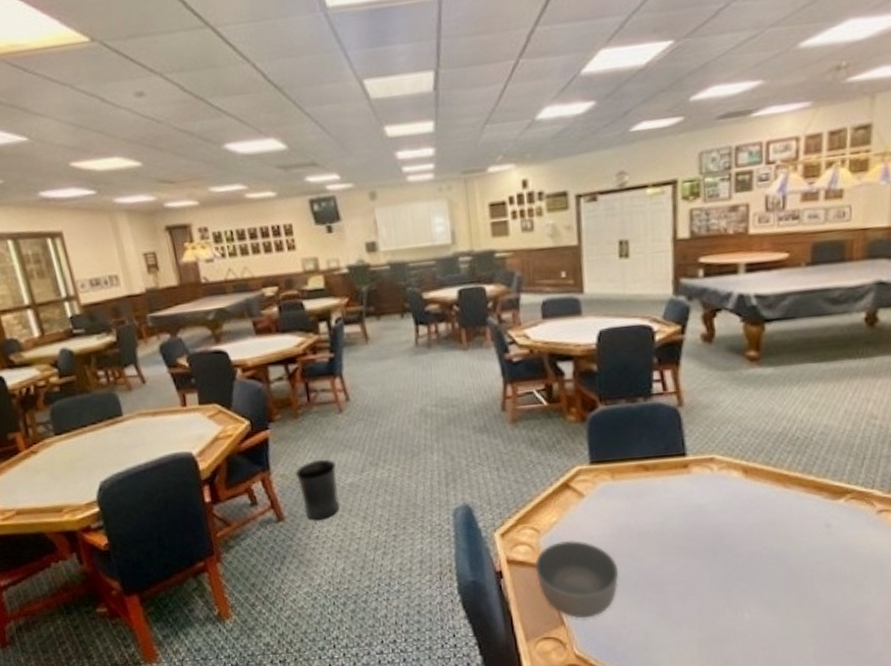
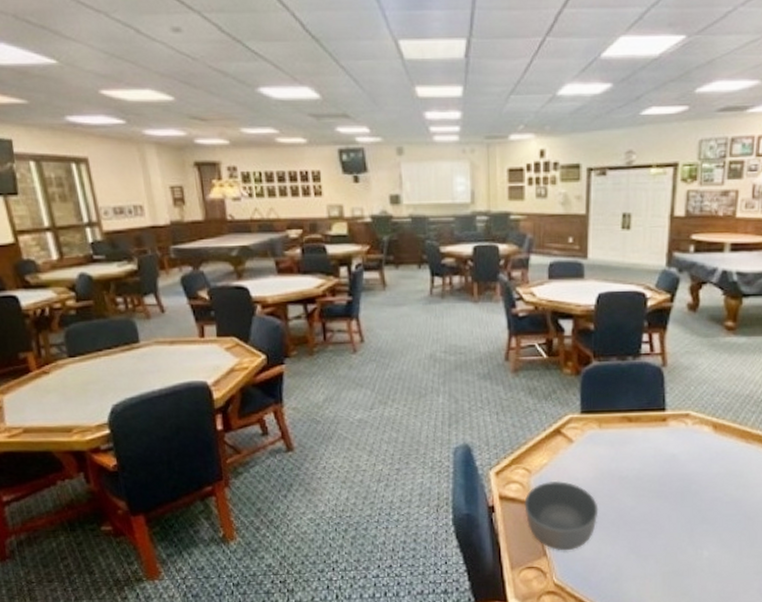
waste bin: present [296,459,340,522] -> none [308,395,347,453]

